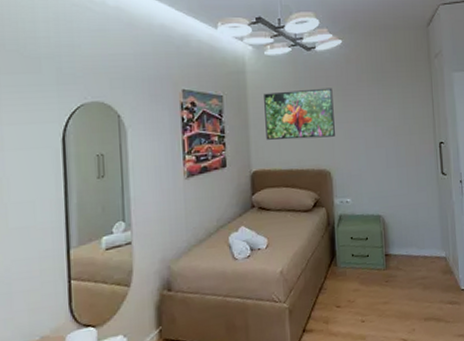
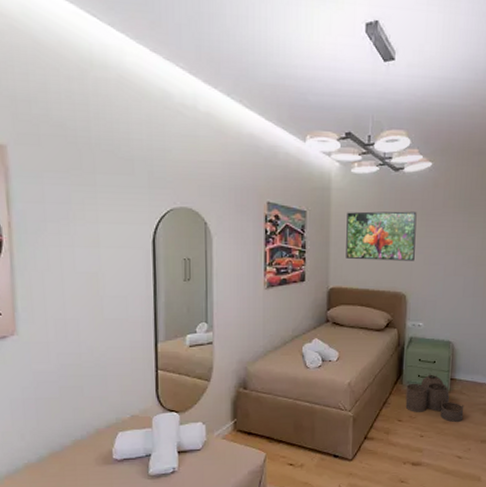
woven basket: none [341,250,403,302] -> present [405,373,464,423]

